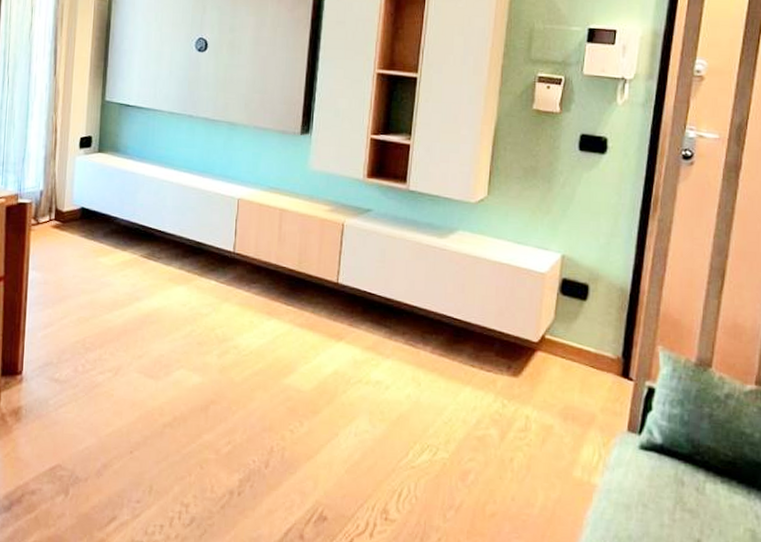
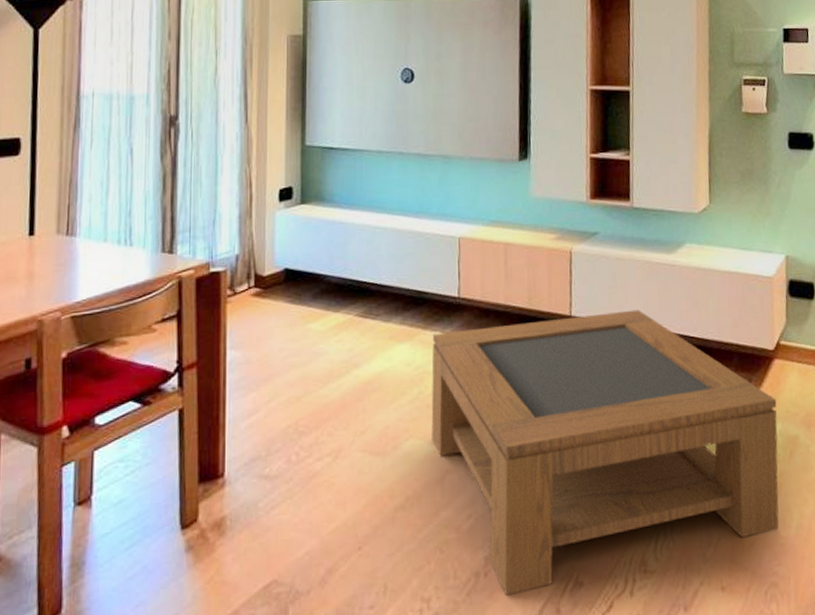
coffee table: none [200,281,535,515] -> present [431,309,779,596]

